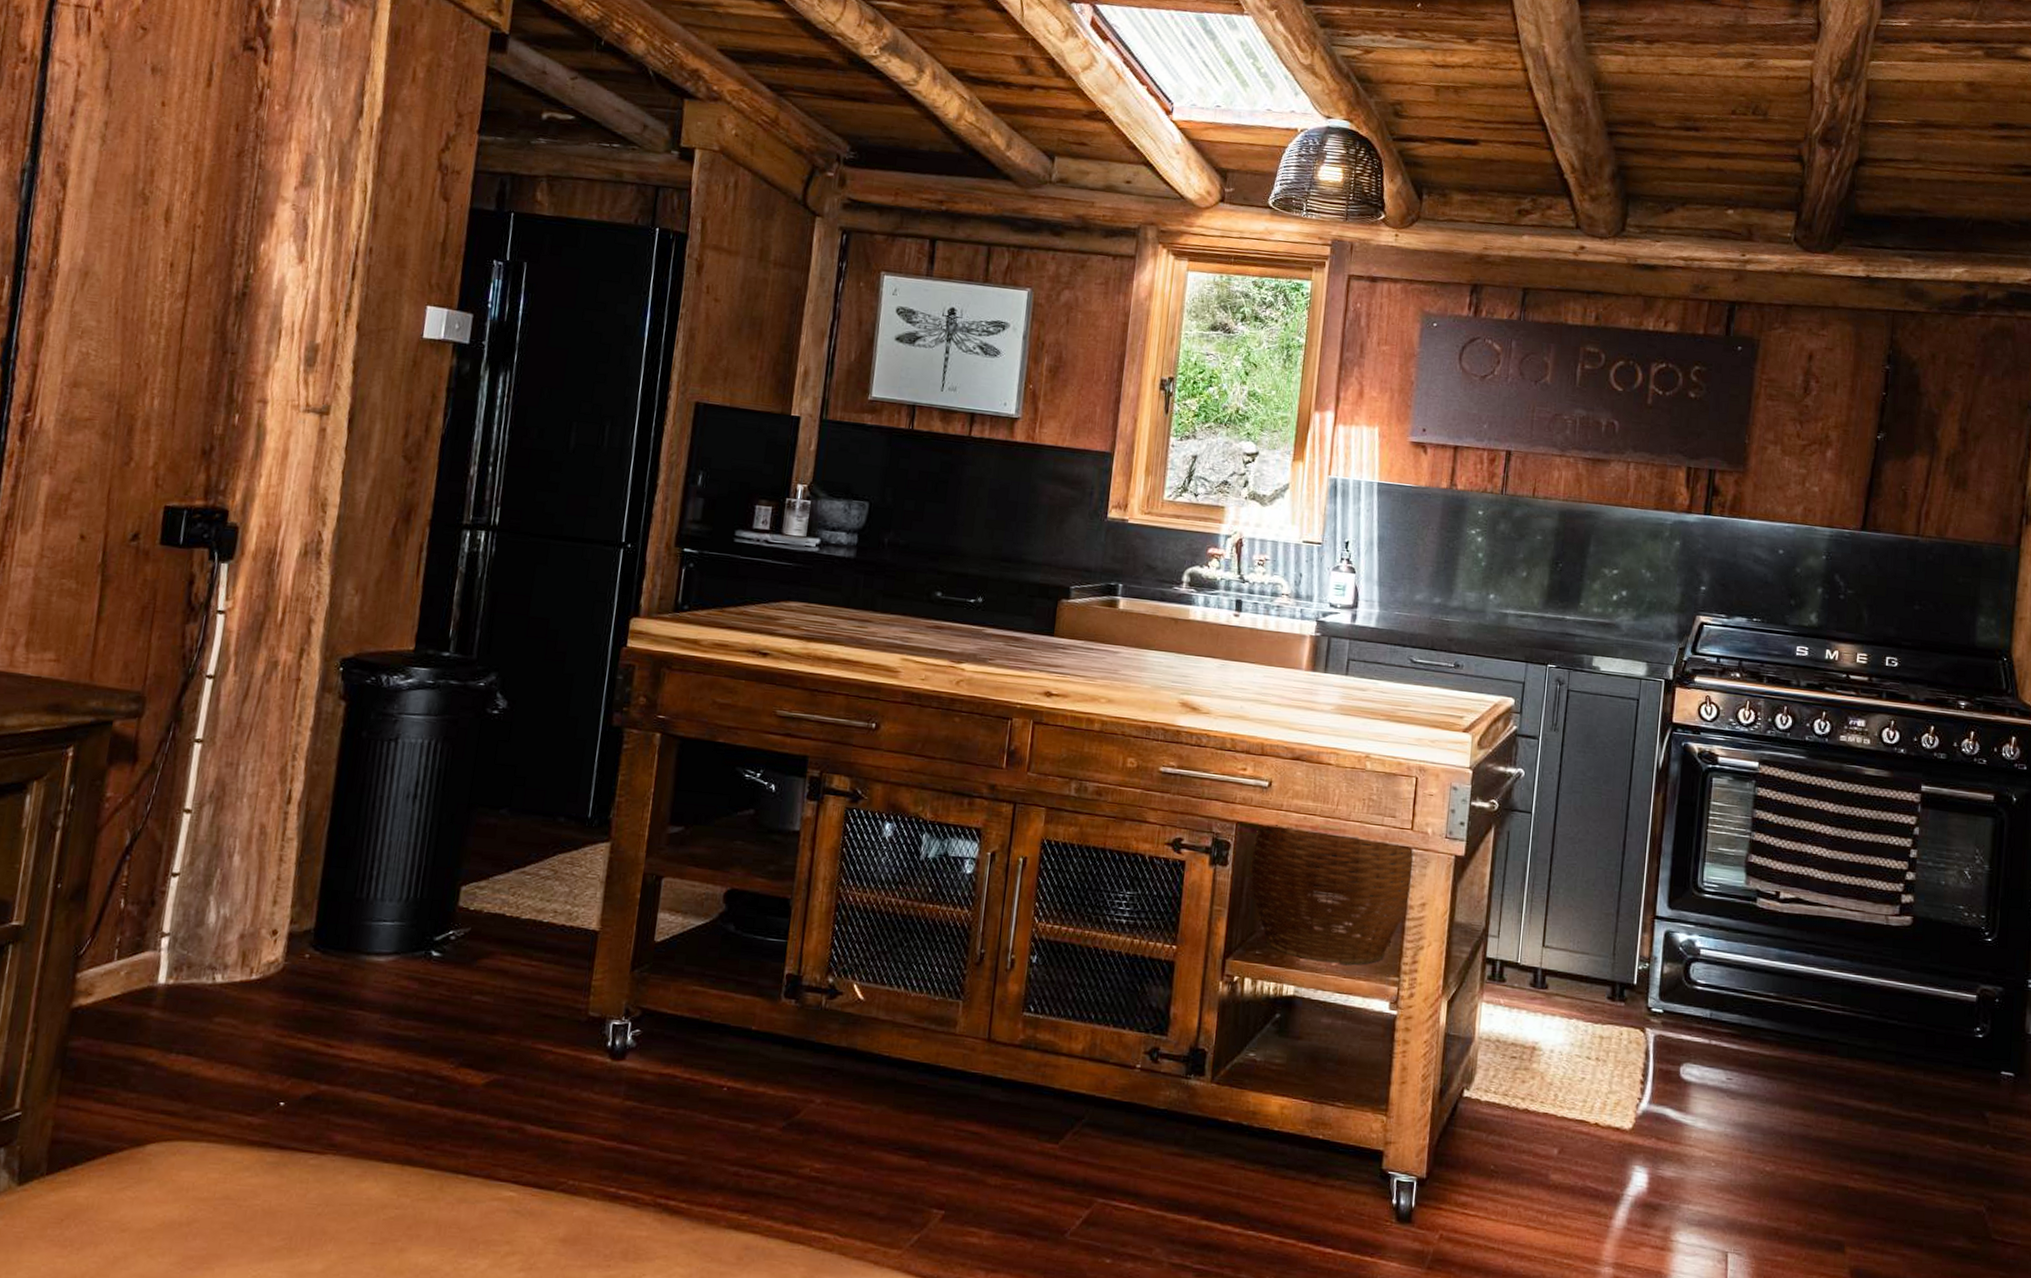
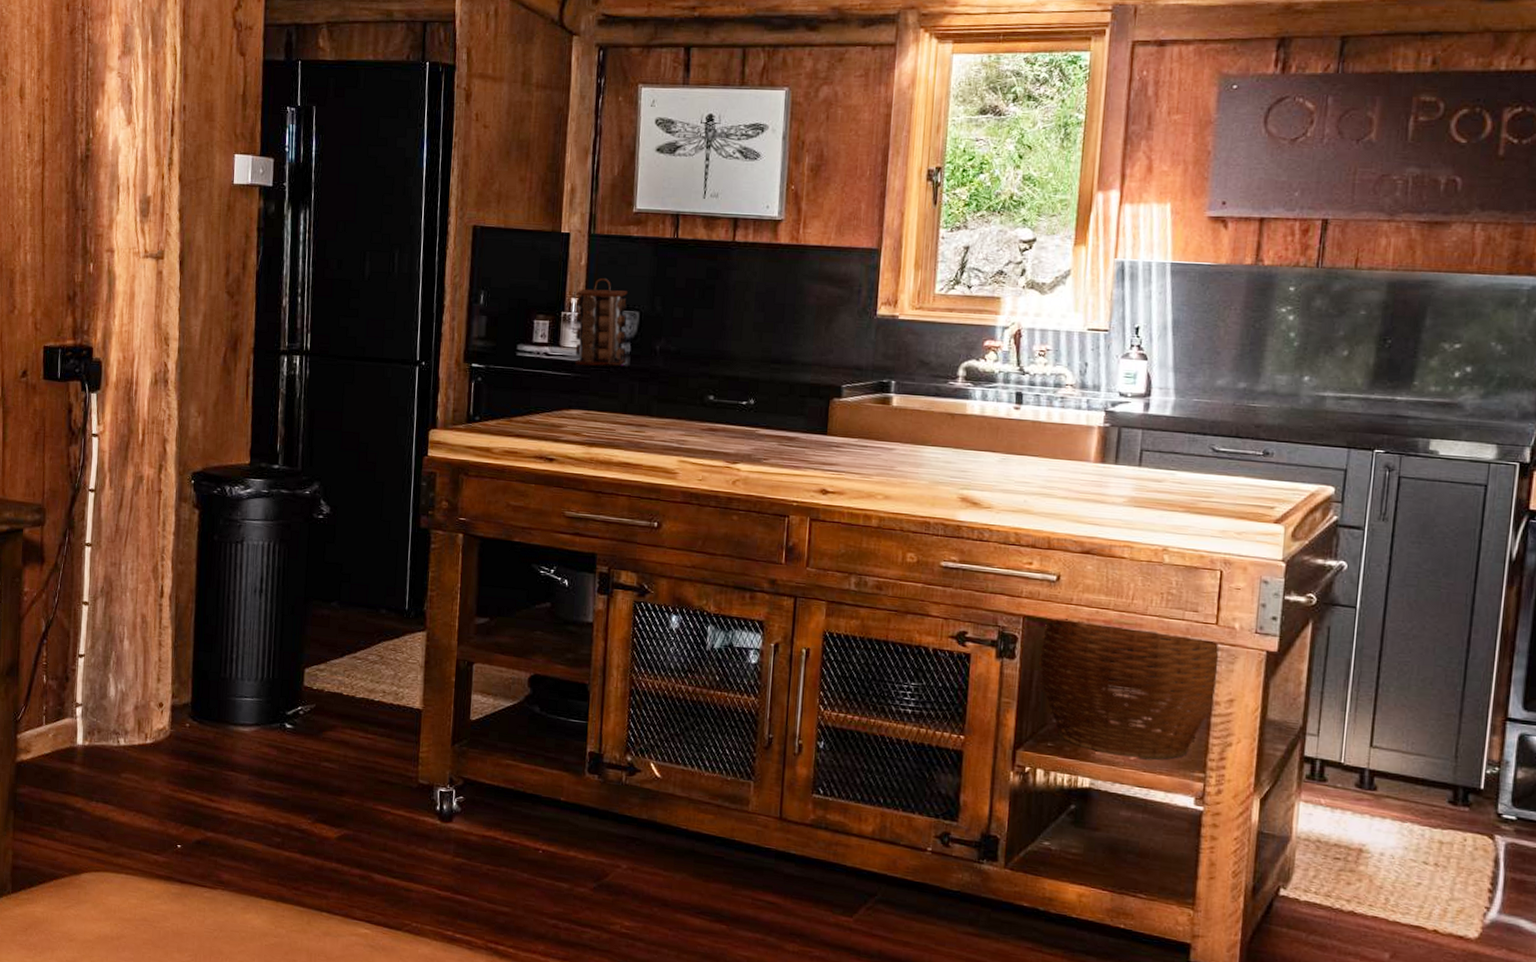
spice rack: none [797,464,858,559] -> present [575,277,628,368]

